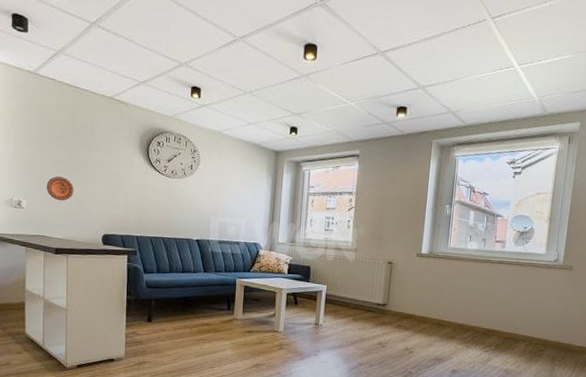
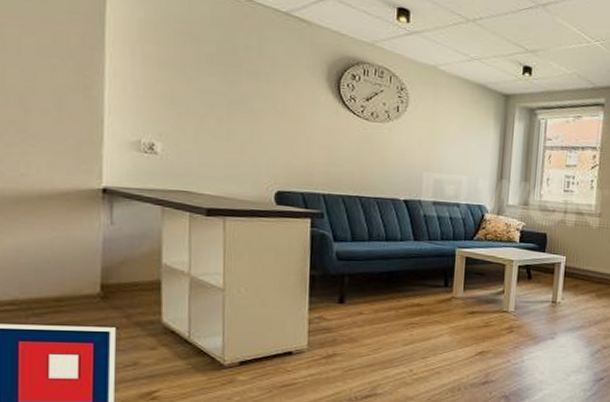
decorative plate: present [46,176,74,201] -> none [192,112,233,146]

